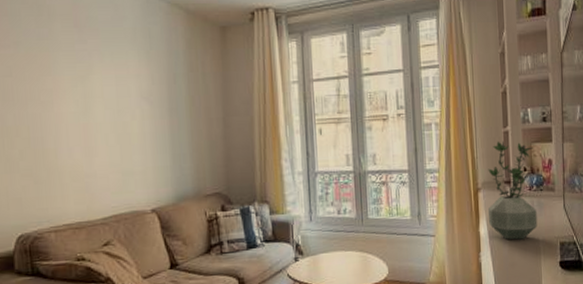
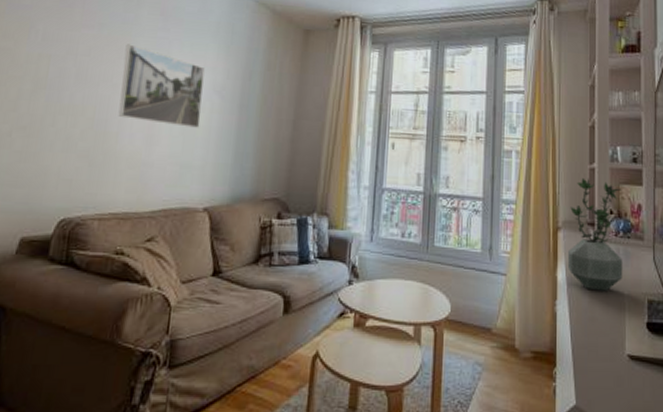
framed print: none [46,60,134,136] -> present [118,44,205,128]

